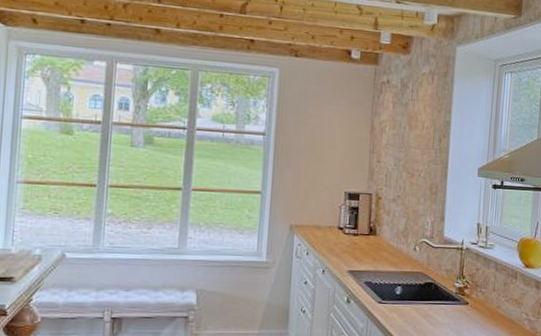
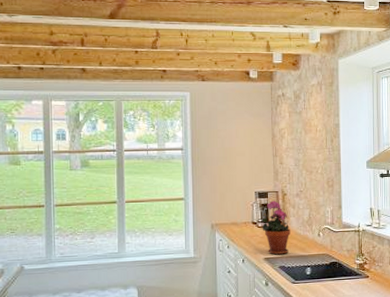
potted plant: none [348,204,382,268] -> present [261,200,291,255]

